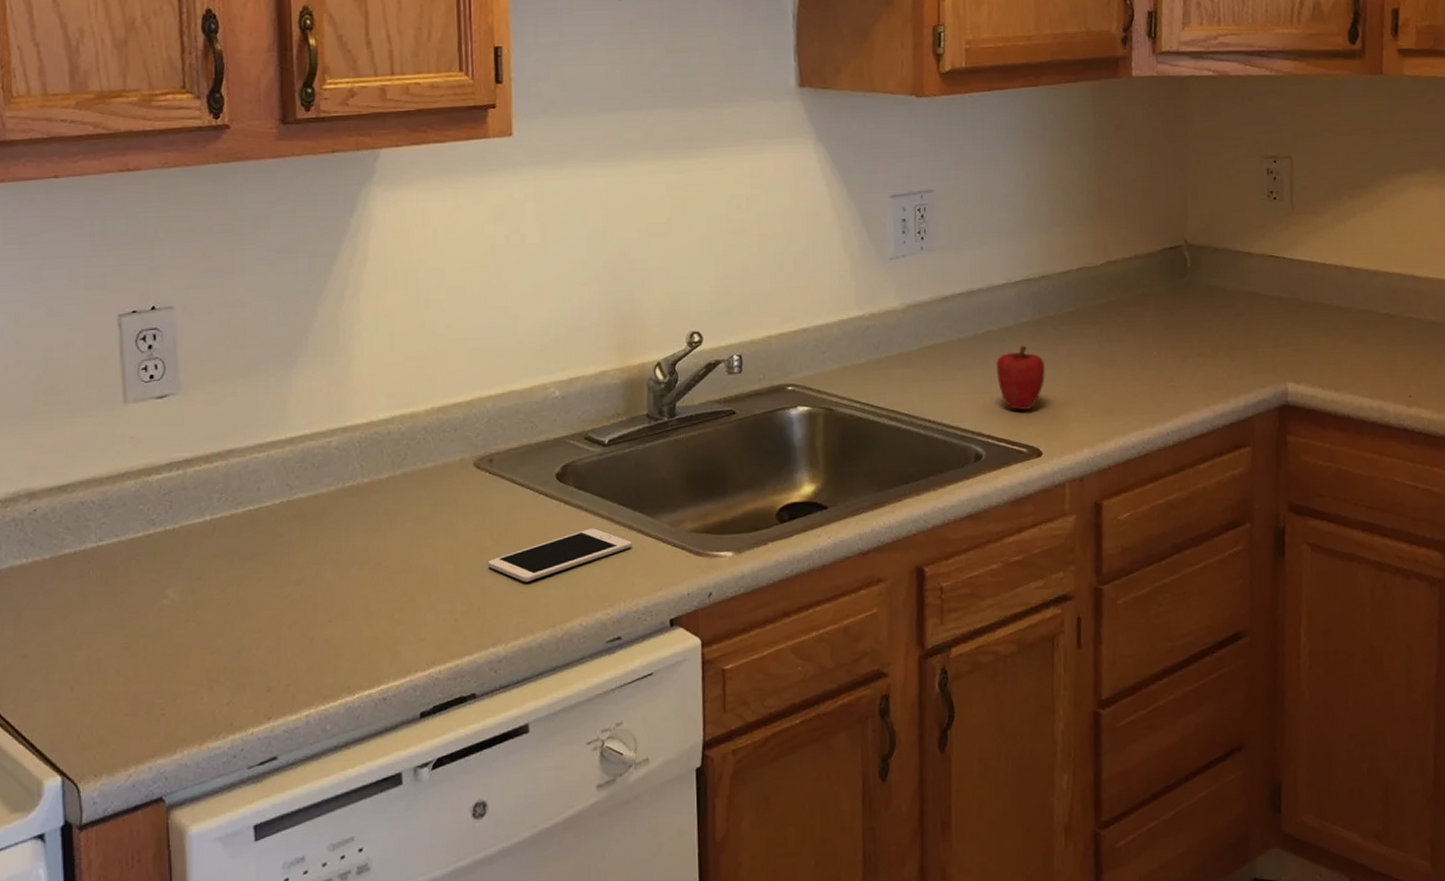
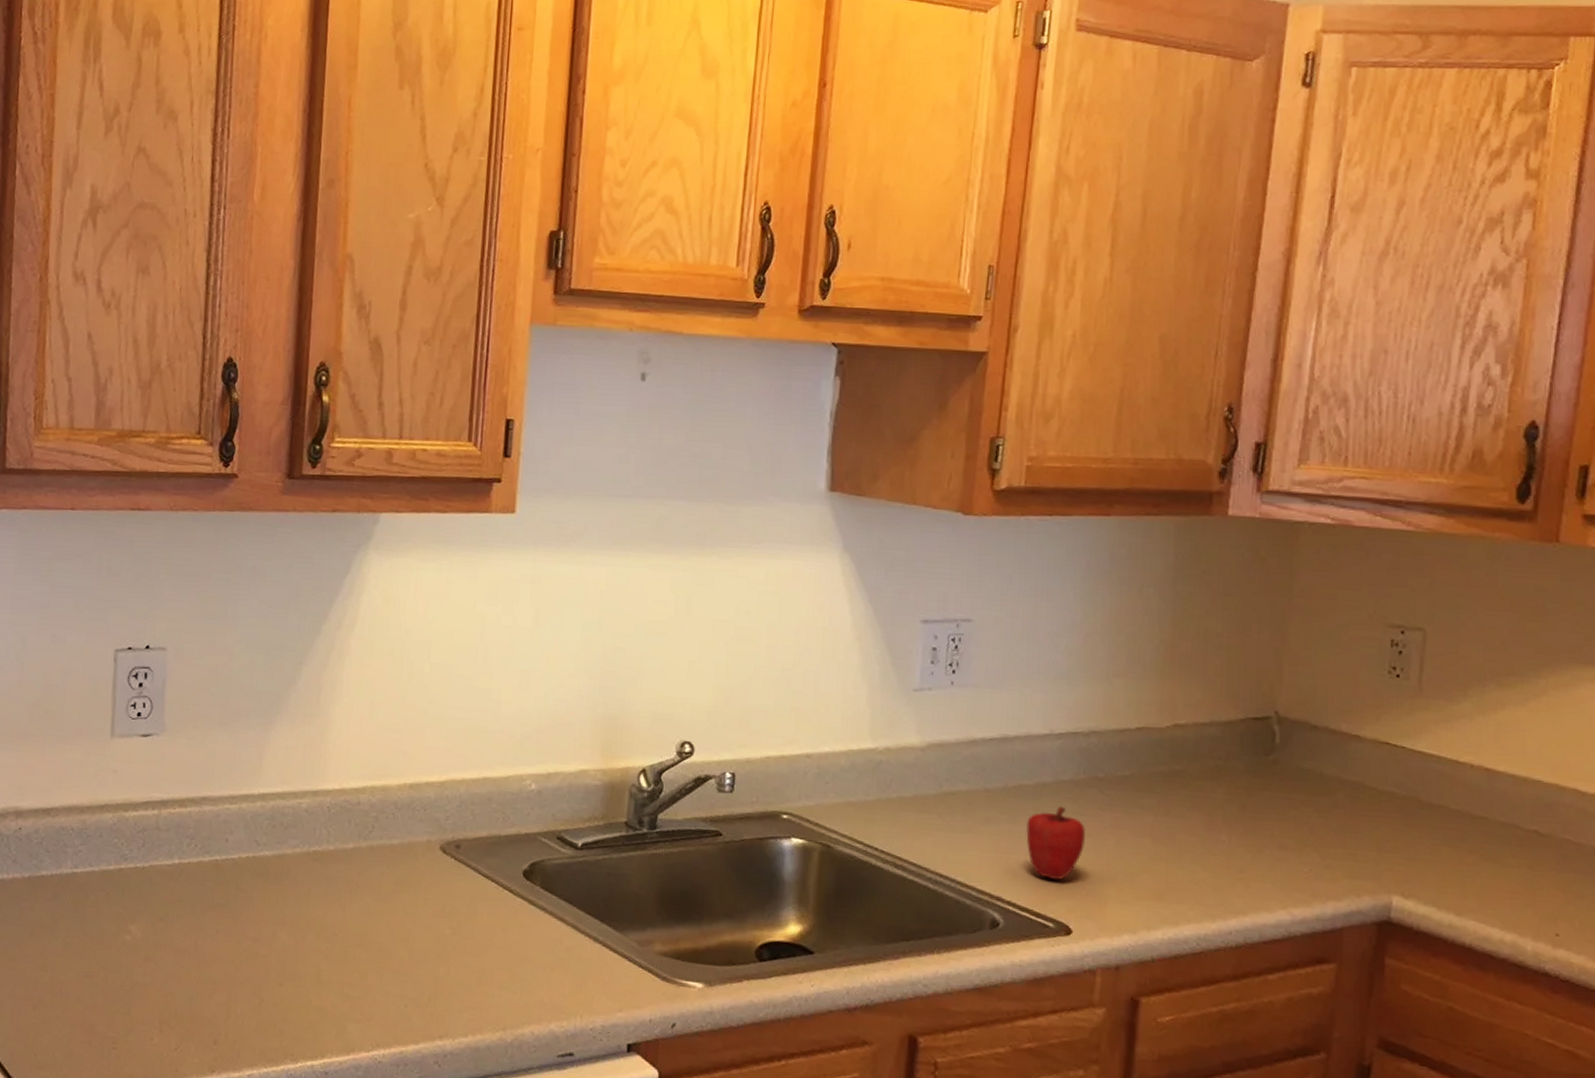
cell phone: present [488,528,632,582] -> none [443,933,595,979]

